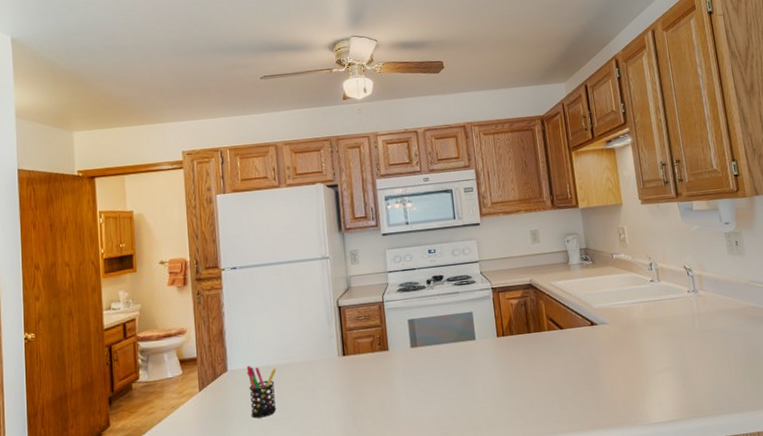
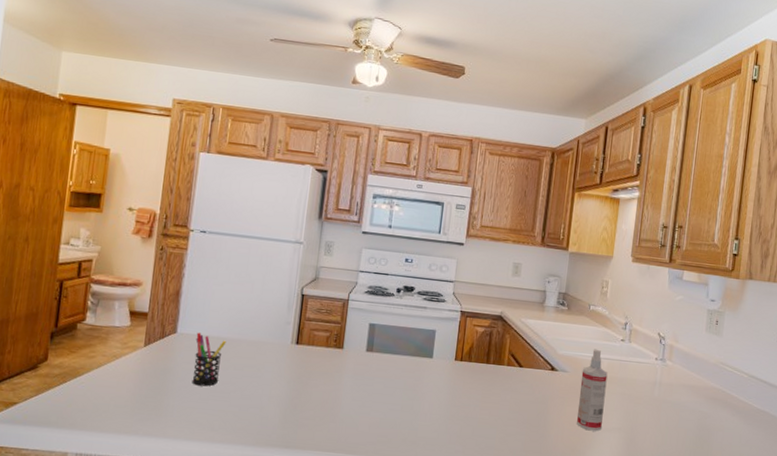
spray bottle: none [620,295,654,377] -> present [577,349,608,432]

